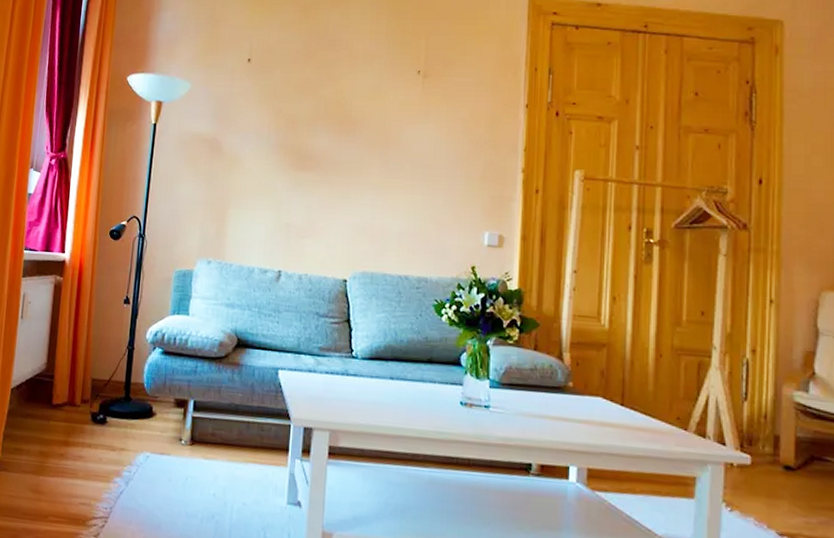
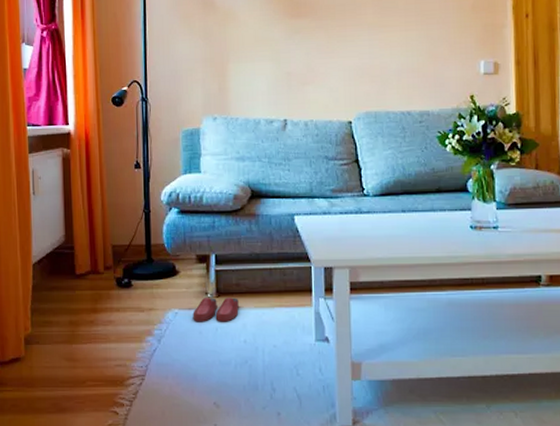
slippers: none [164,443,213,473] -> present [193,297,239,322]

